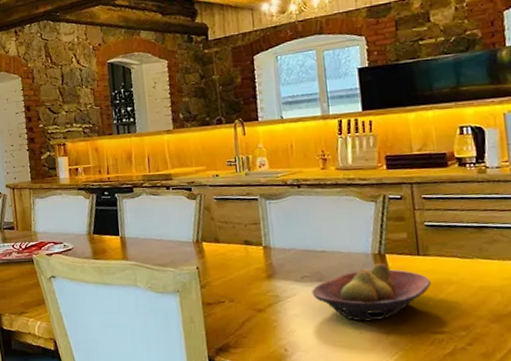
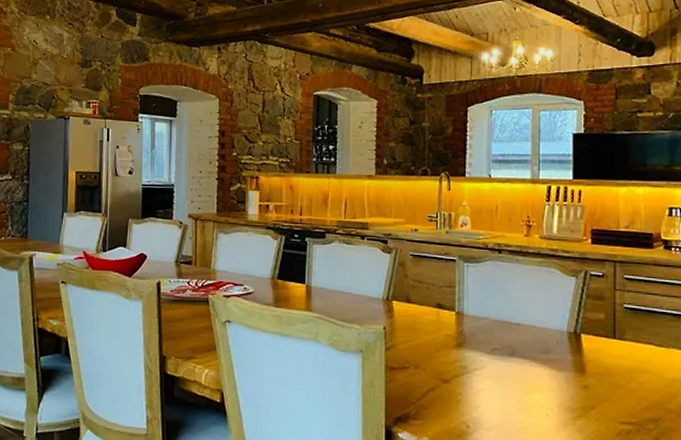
fruit bowl: present [311,263,431,322] -> none [501,343,624,404]

